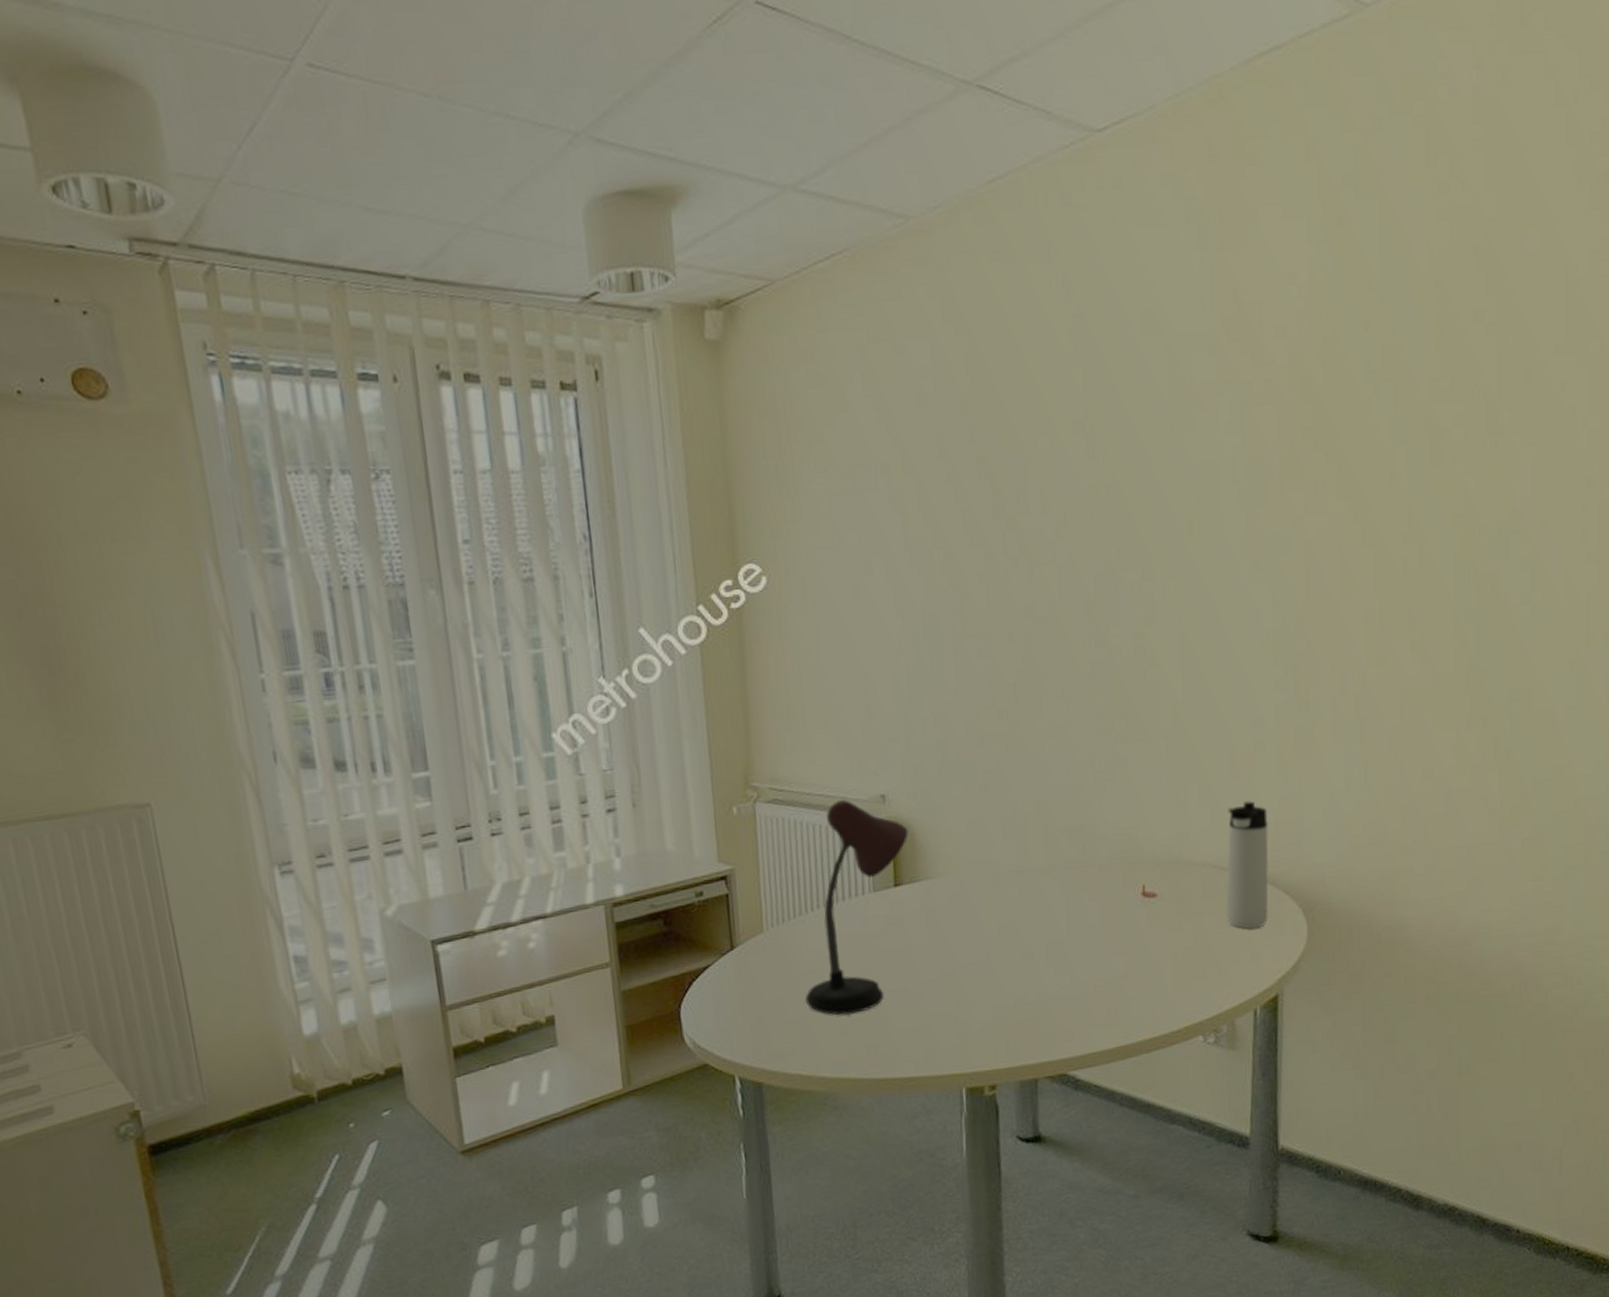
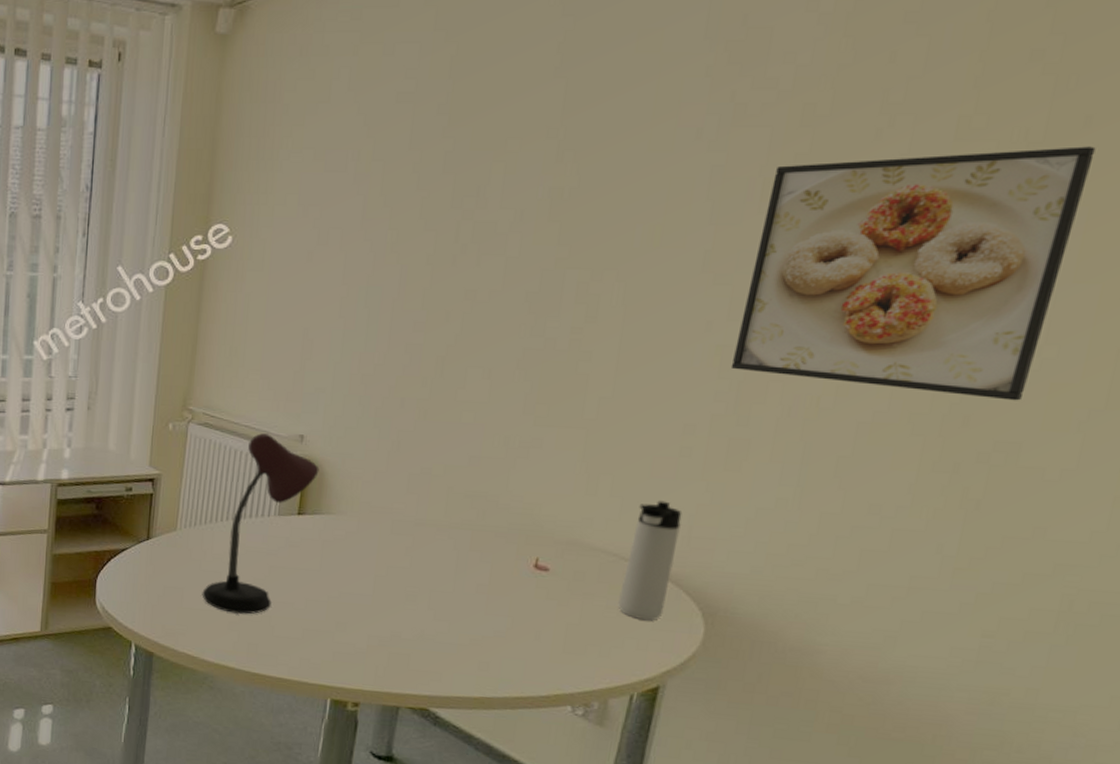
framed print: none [1283,400,1539,655] -> present [730,146,1096,401]

